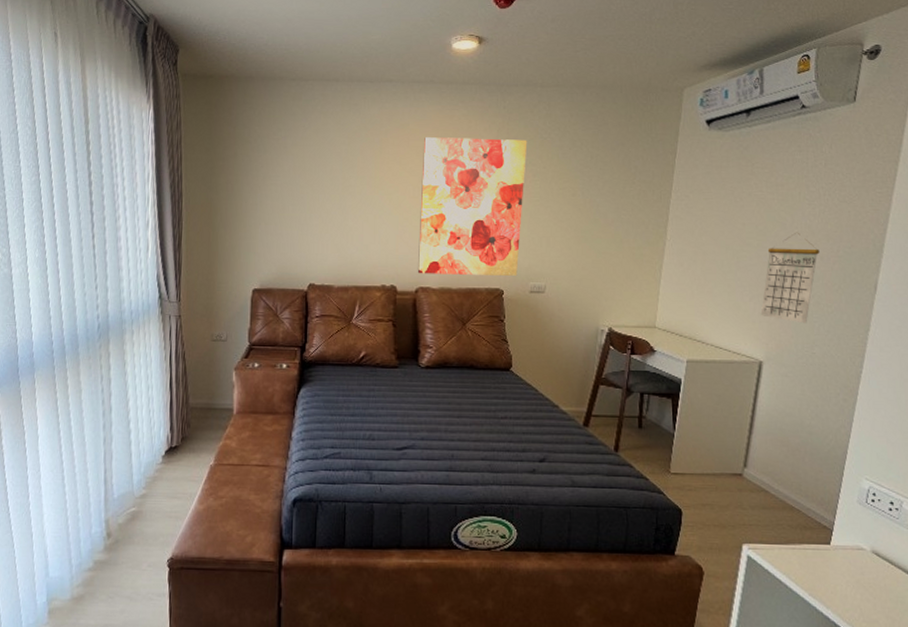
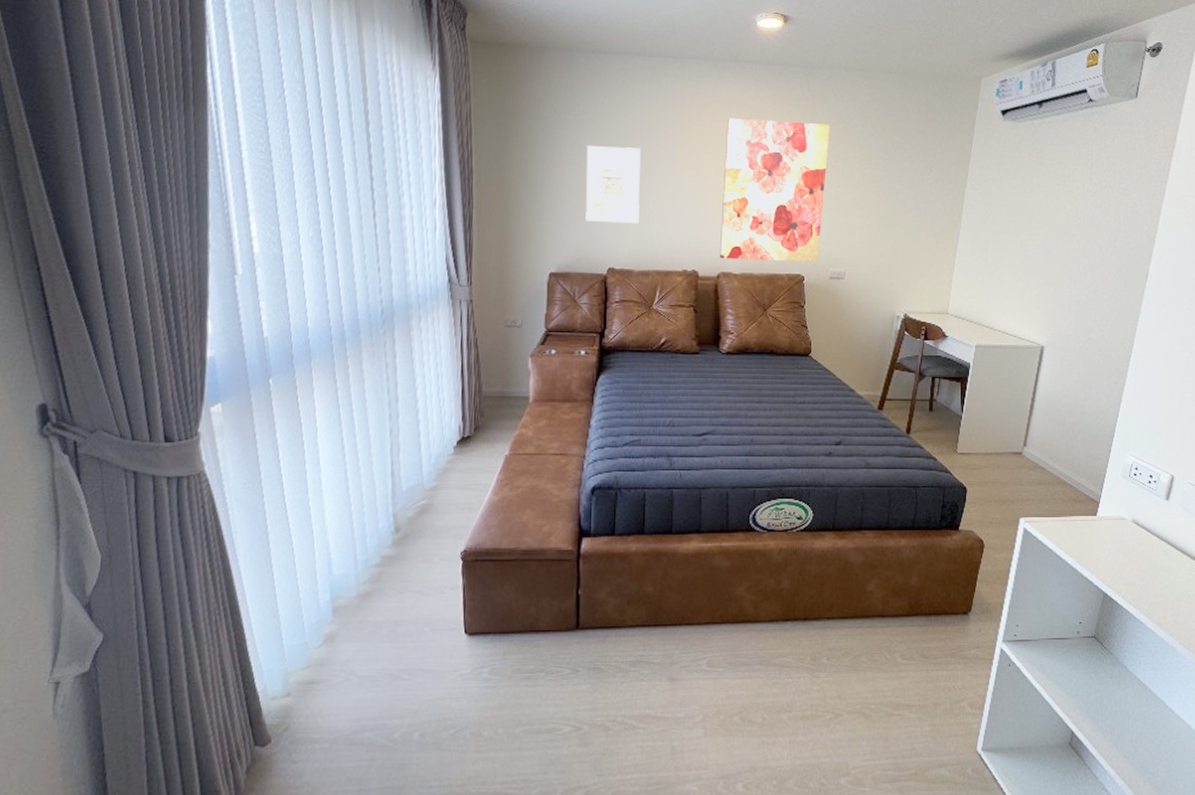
wall art: none [287,166,340,241] -> present [585,144,641,224]
calendar: present [760,232,820,324] -> none [1044,222,1099,310]

